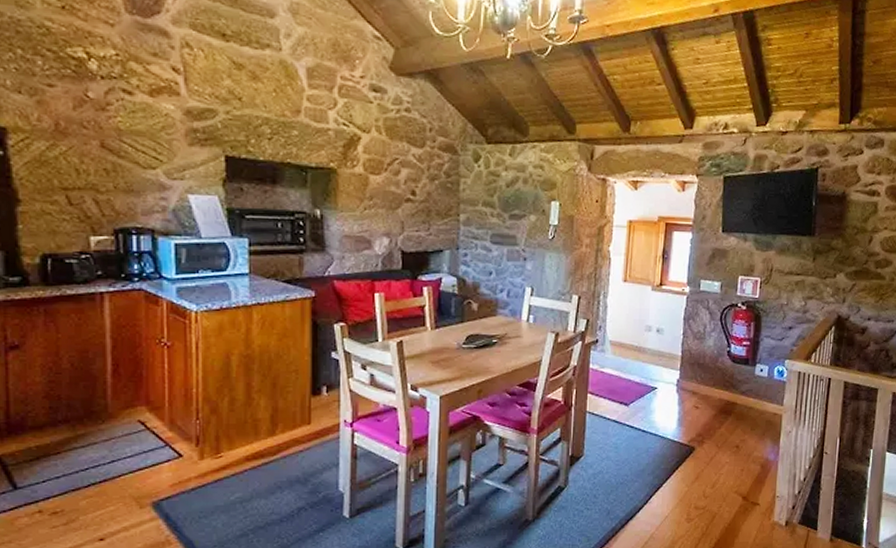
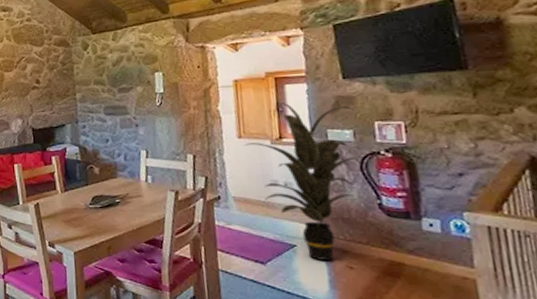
indoor plant: none [628,249,726,401] -> present [244,102,358,260]

